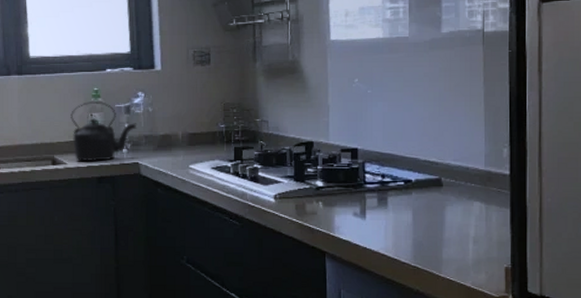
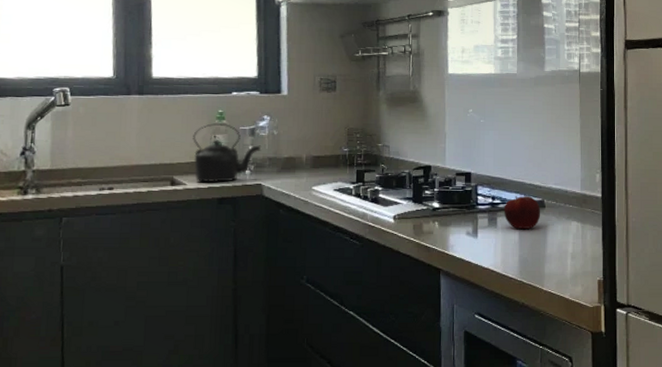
fruit: none [395,174,438,210] -> present [504,196,541,229]

